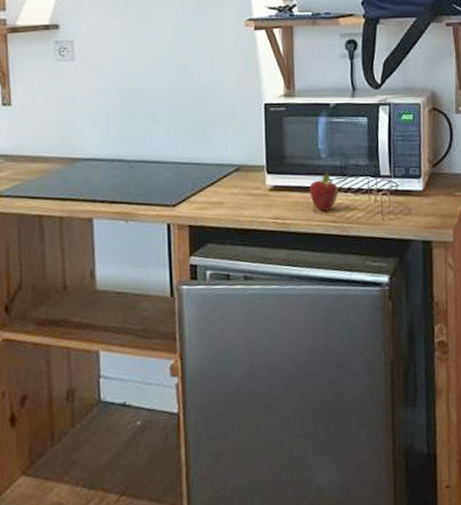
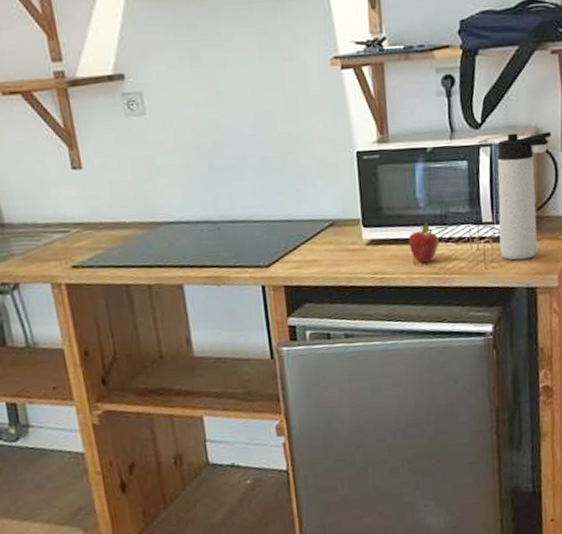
thermos bottle: none [395,94,447,214] -> present [497,131,552,261]

